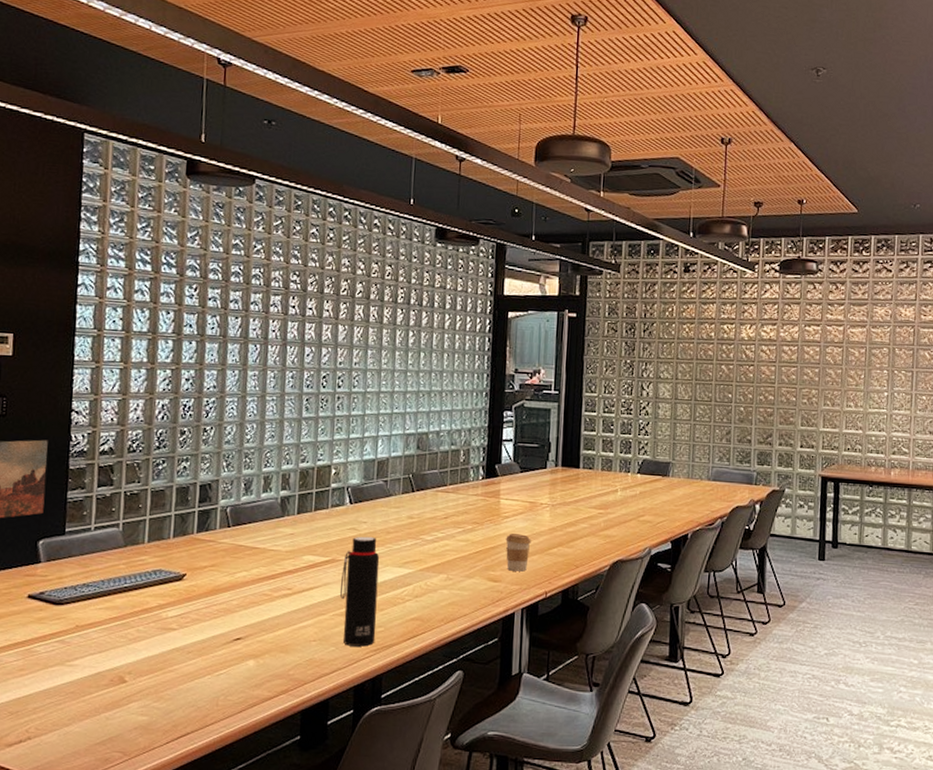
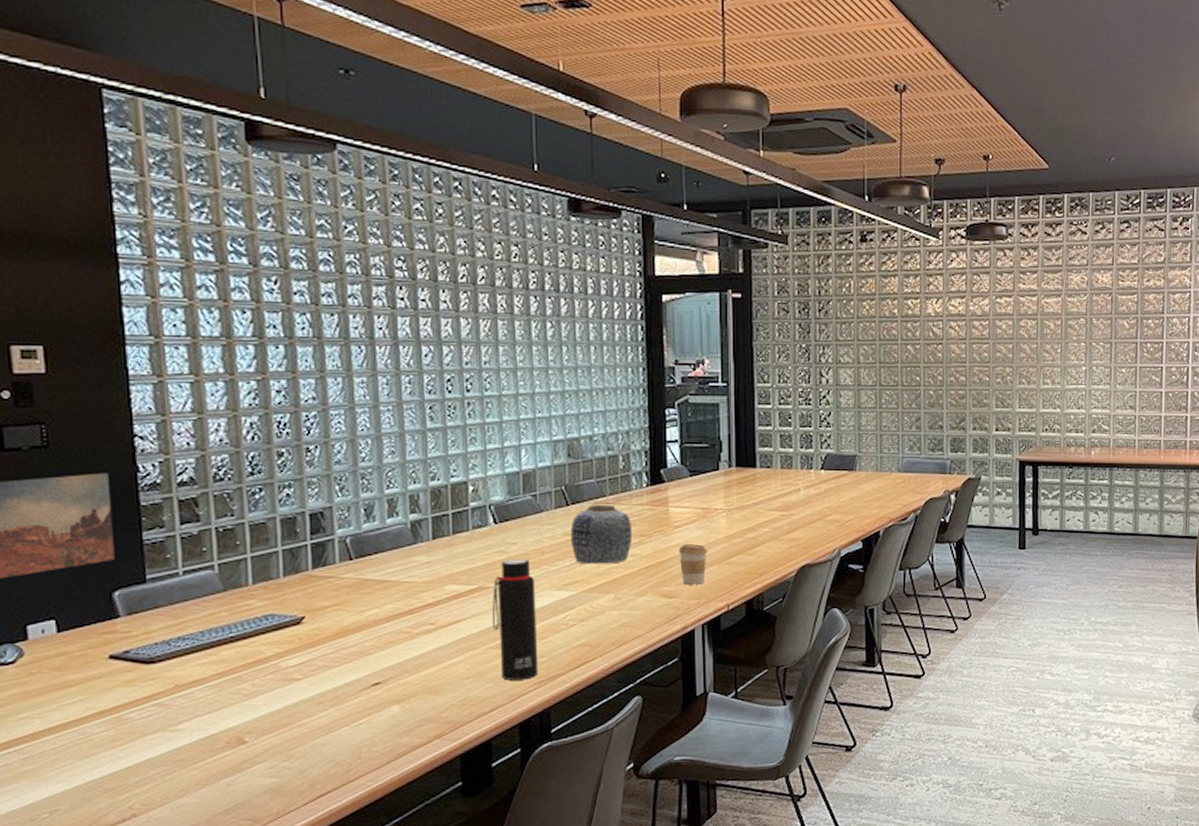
vase: none [413,492,467,547] -> present [570,504,633,564]

